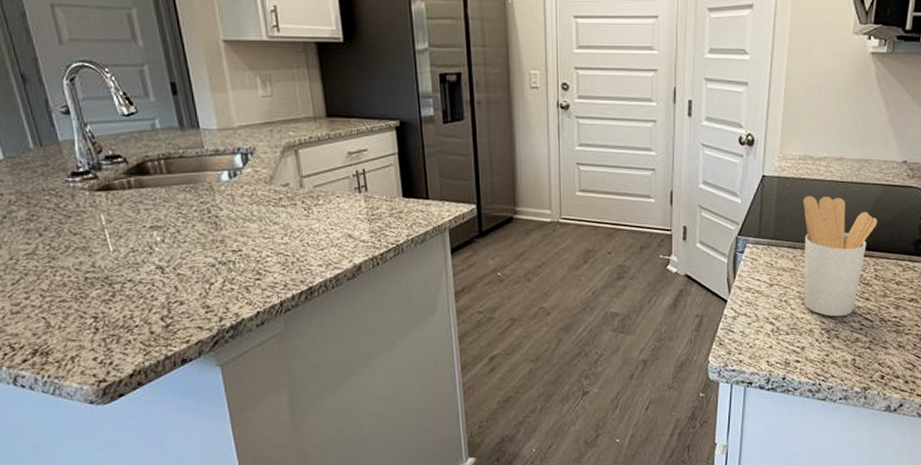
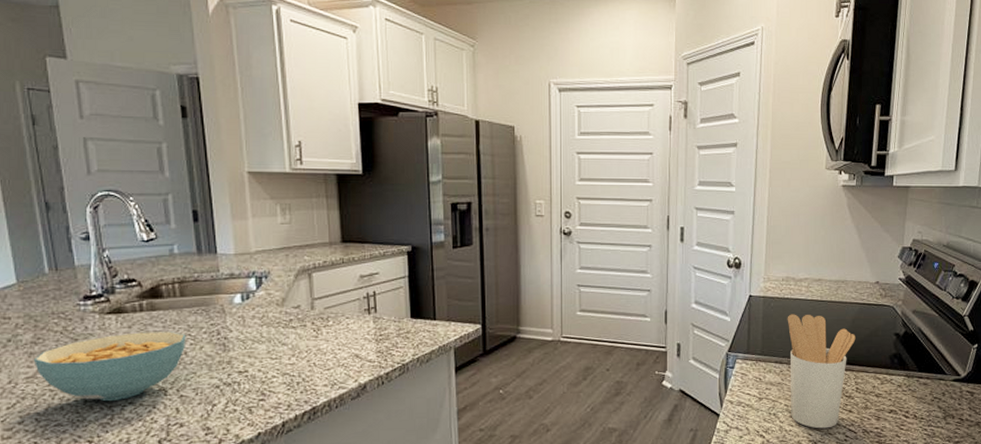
cereal bowl: none [30,209,178,278] -> present [33,331,186,401]

